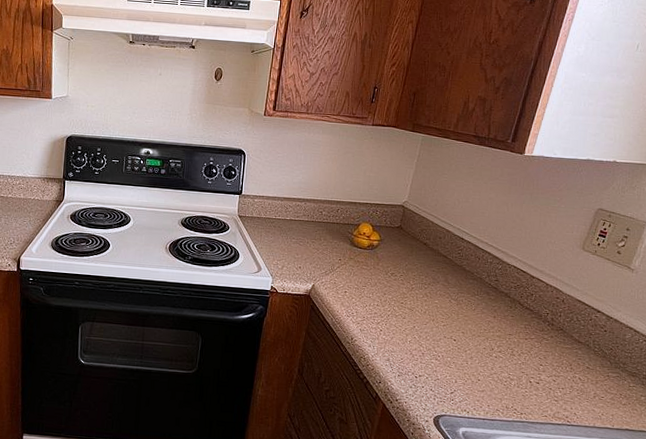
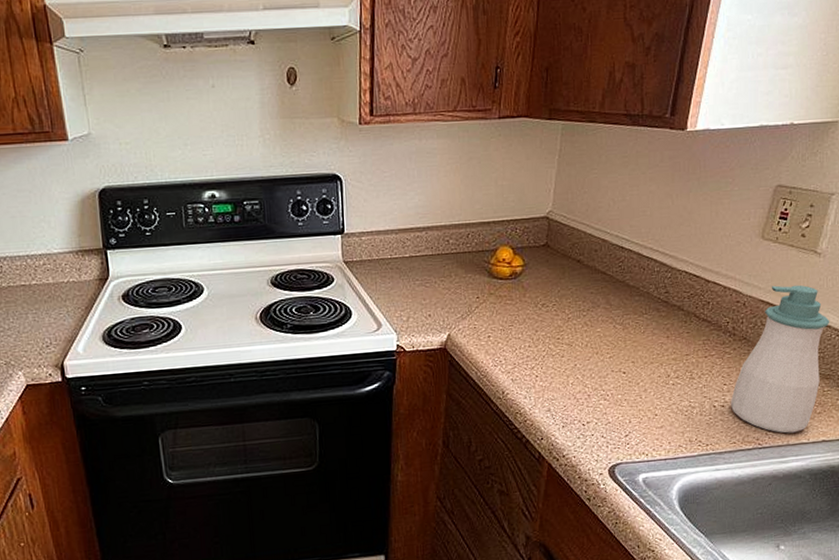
soap bottle: none [544,289,639,418] -> present [730,285,830,433]

